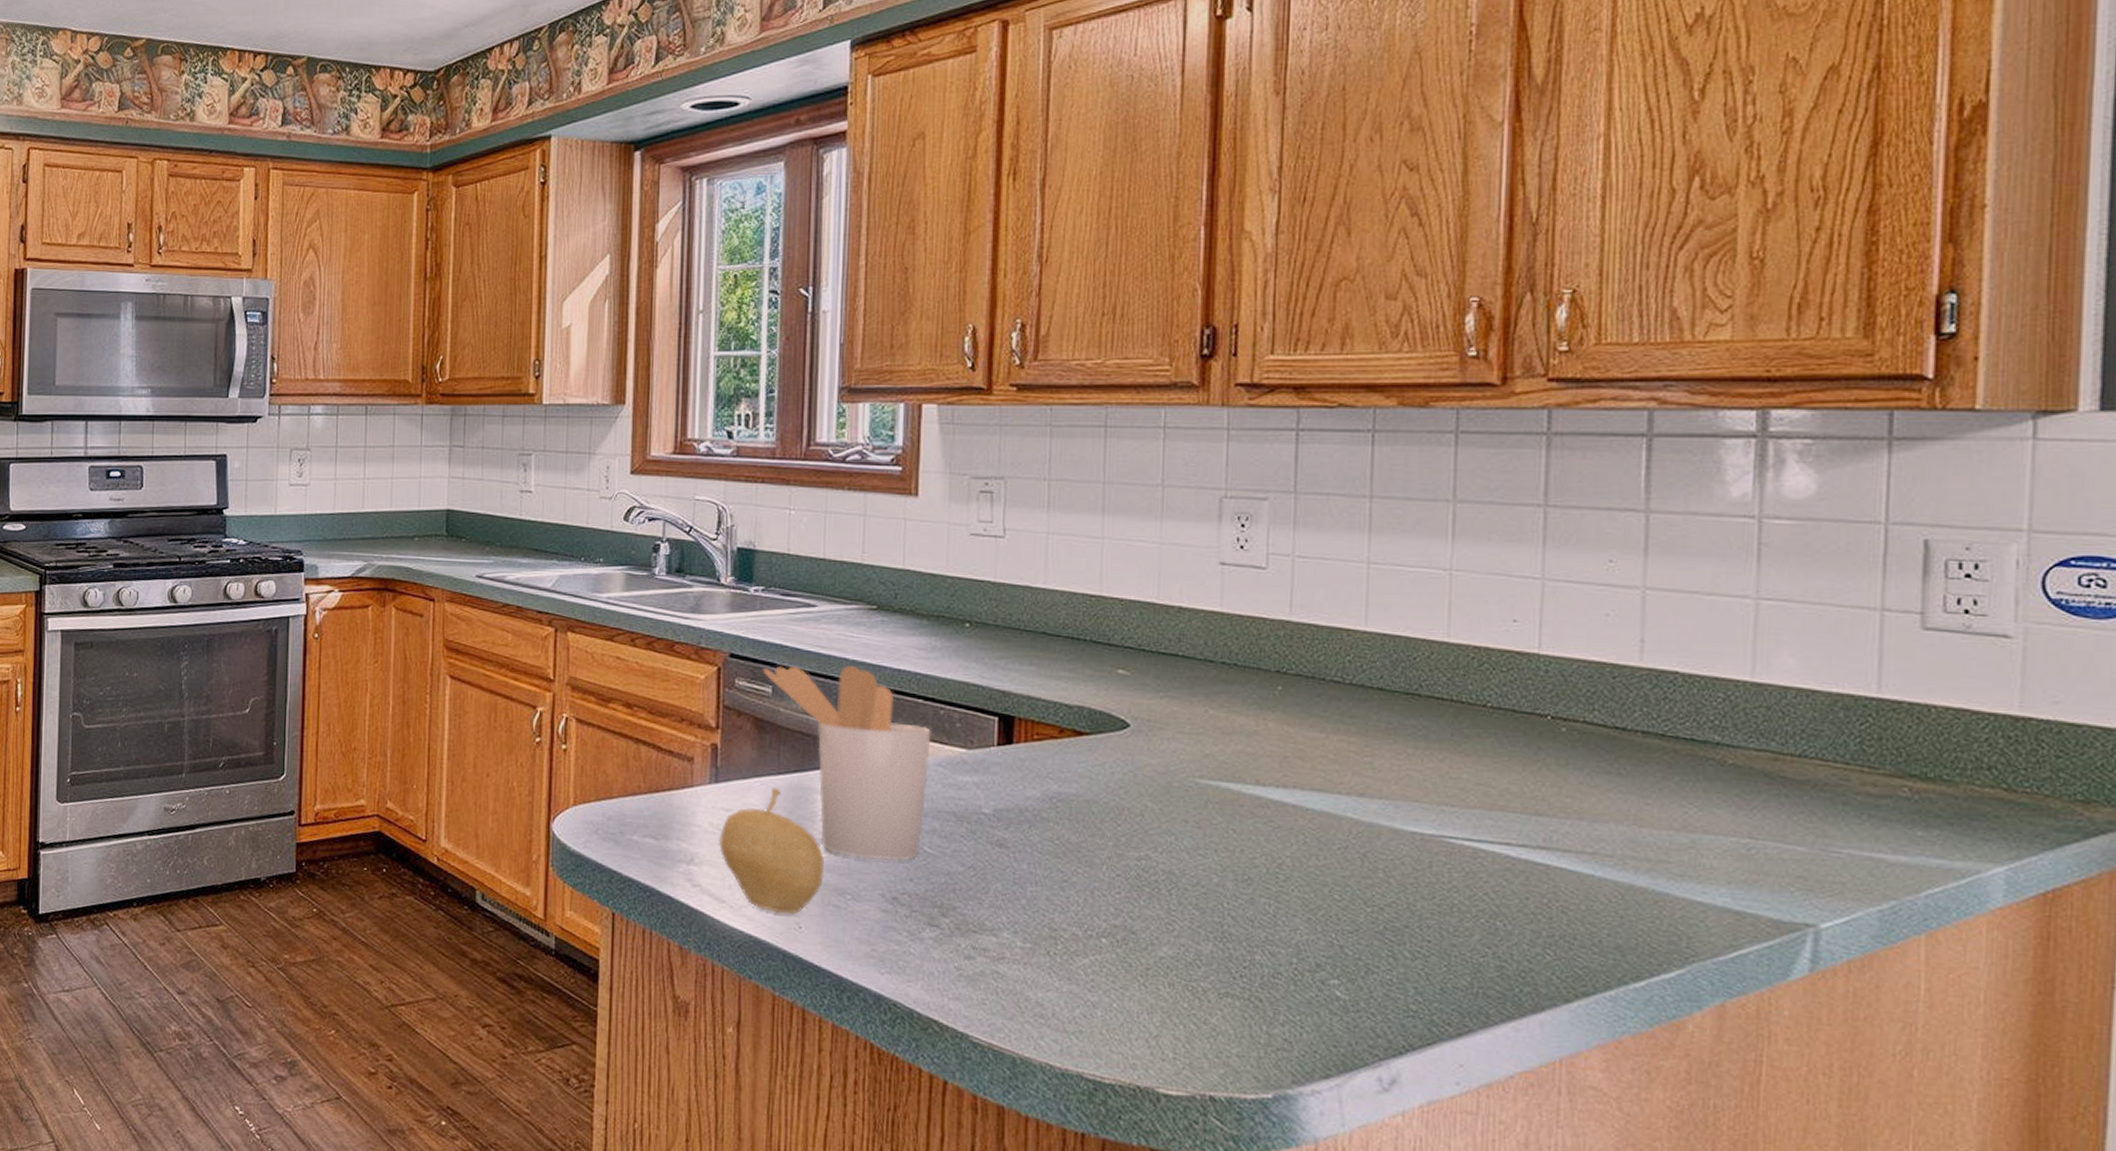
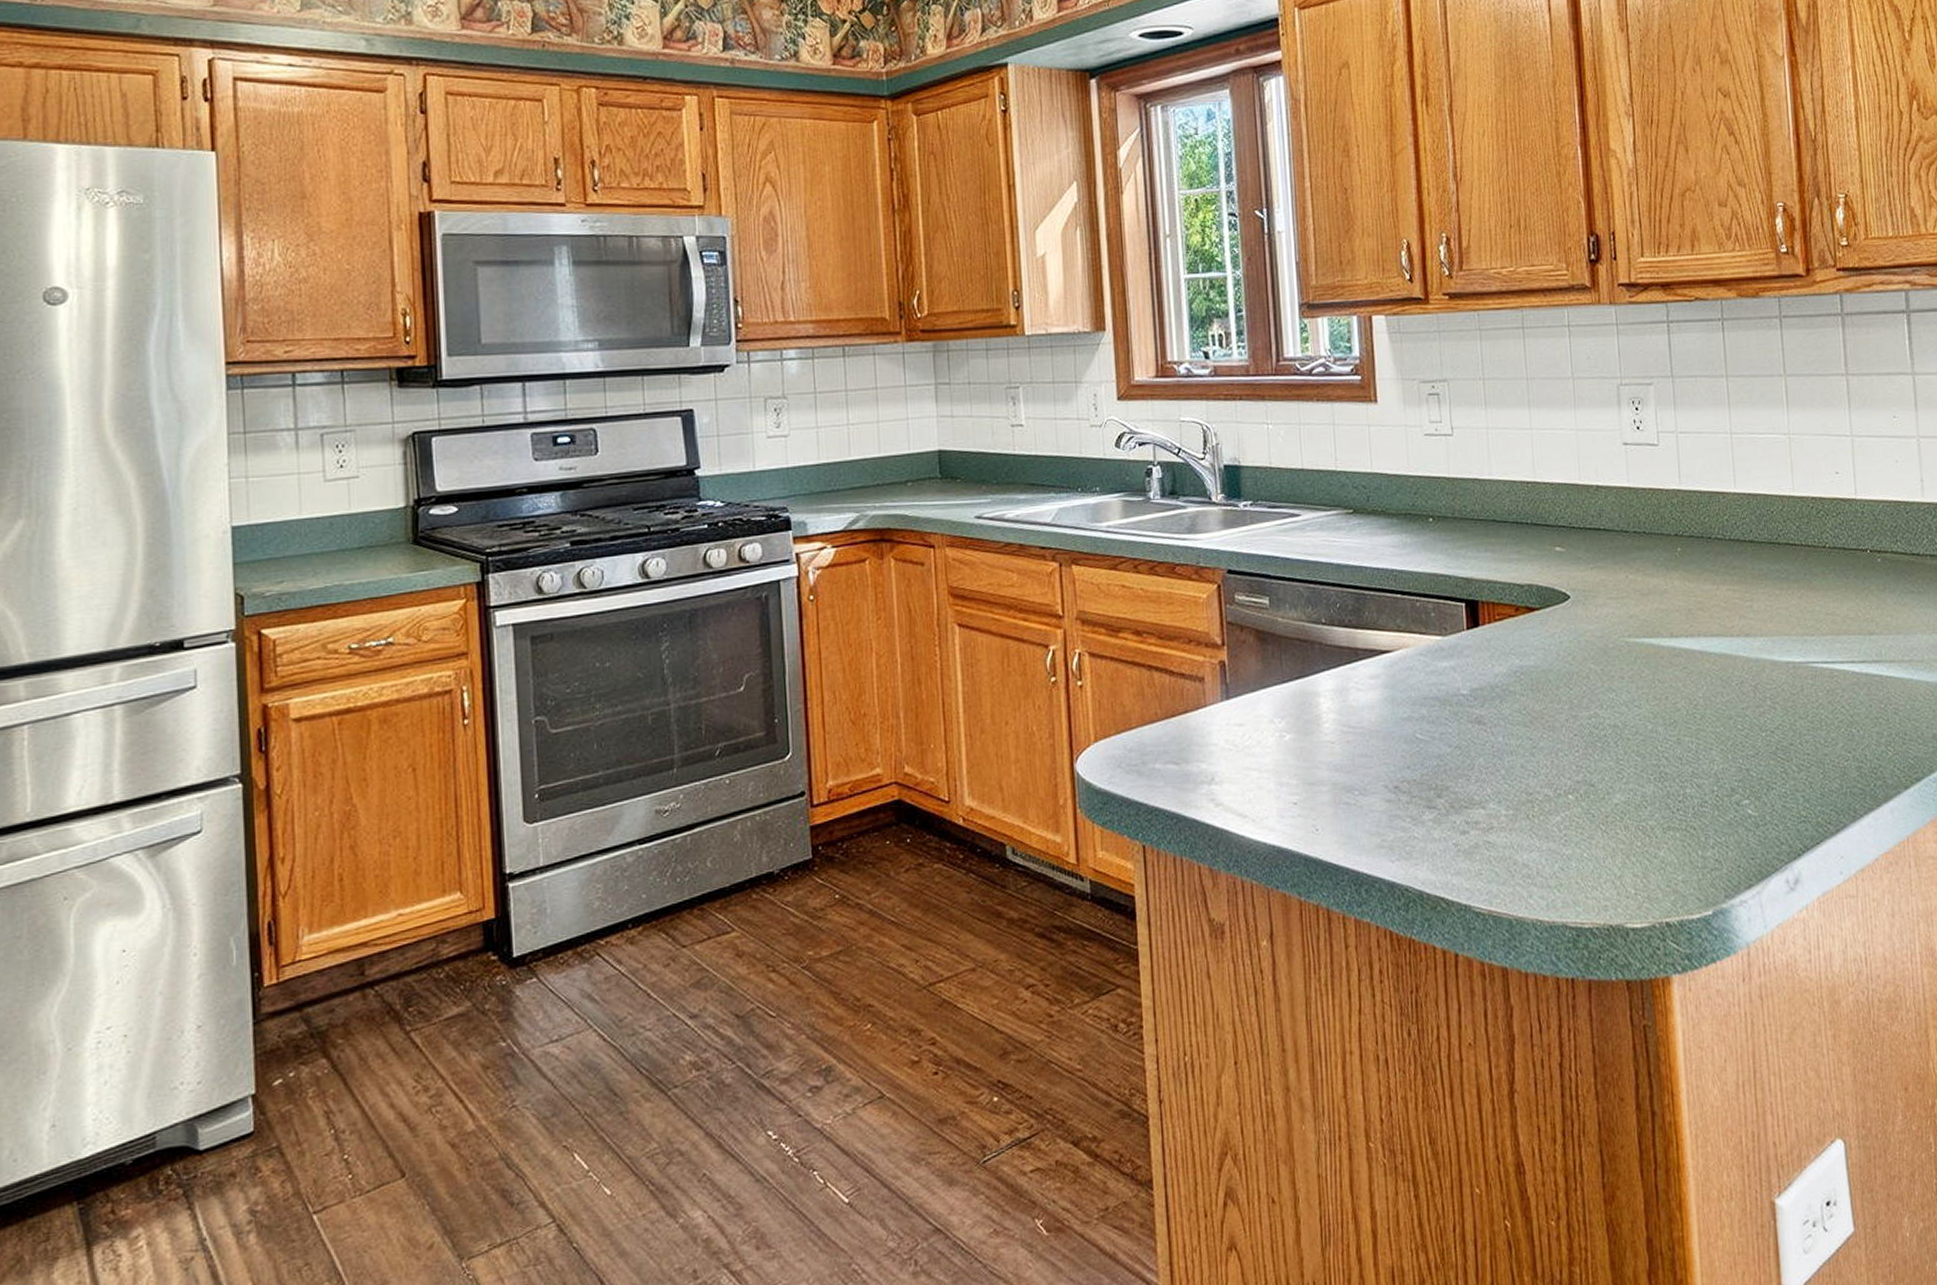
fruit: present [718,787,826,914] -> none [1235,696,1333,820]
utensil holder: present [763,665,931,861] -> none [1259,569,1413,754]

